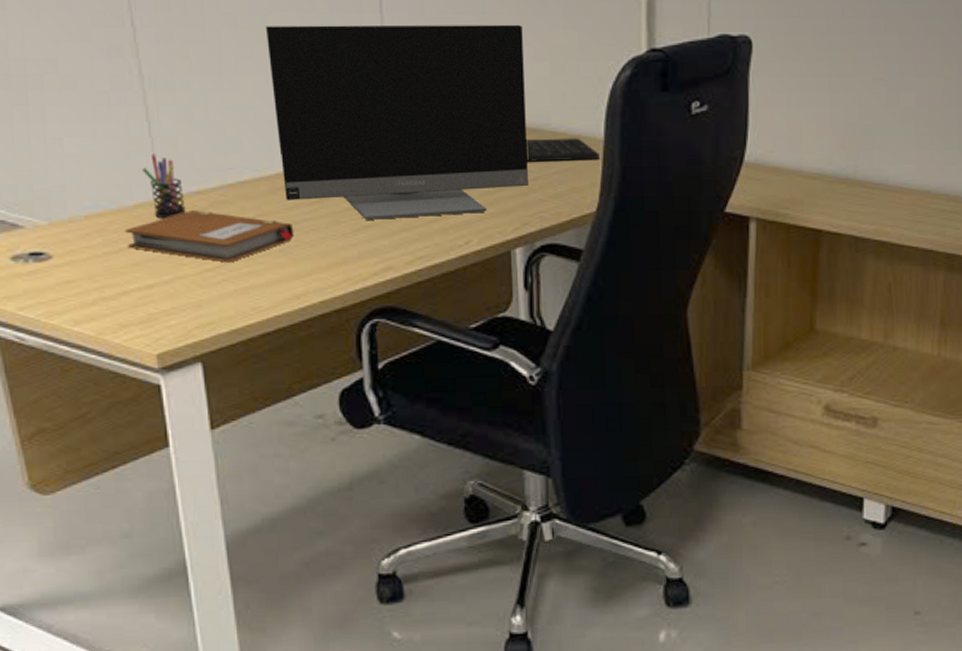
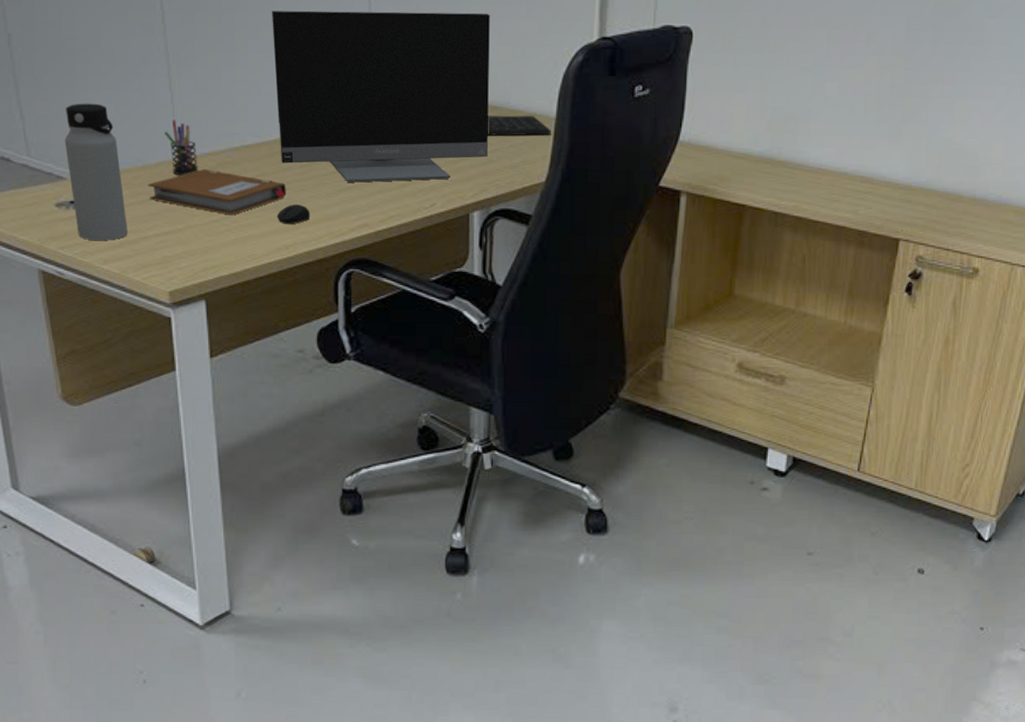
water bottle: none [18,137,104,298] -> present [64,103,128,240]
computer mouse: none [283,247,324,271] -> present [276,204,311,225]

